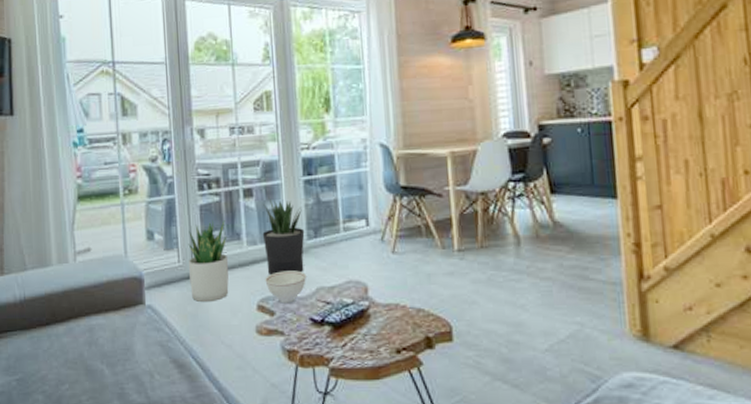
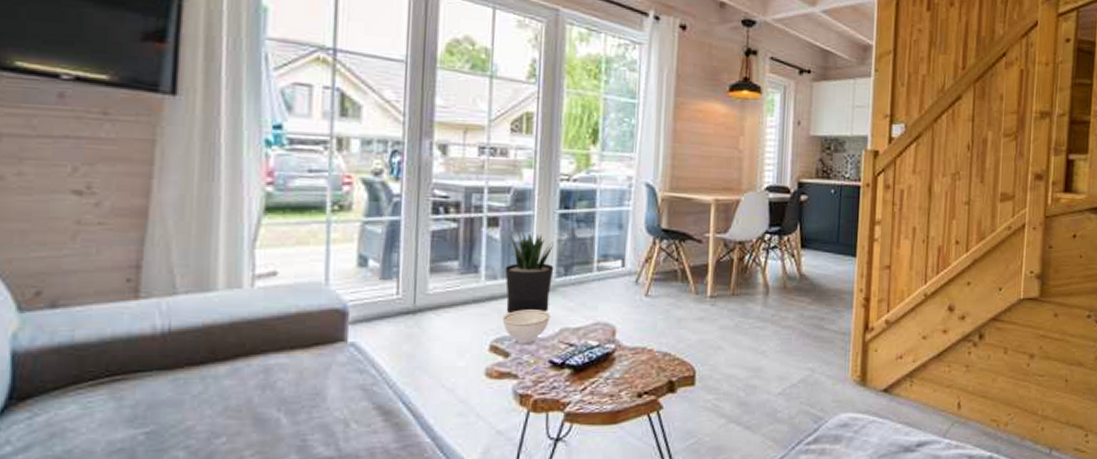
planter: present [188,220,229,302] -> none [409,250,462,340]

